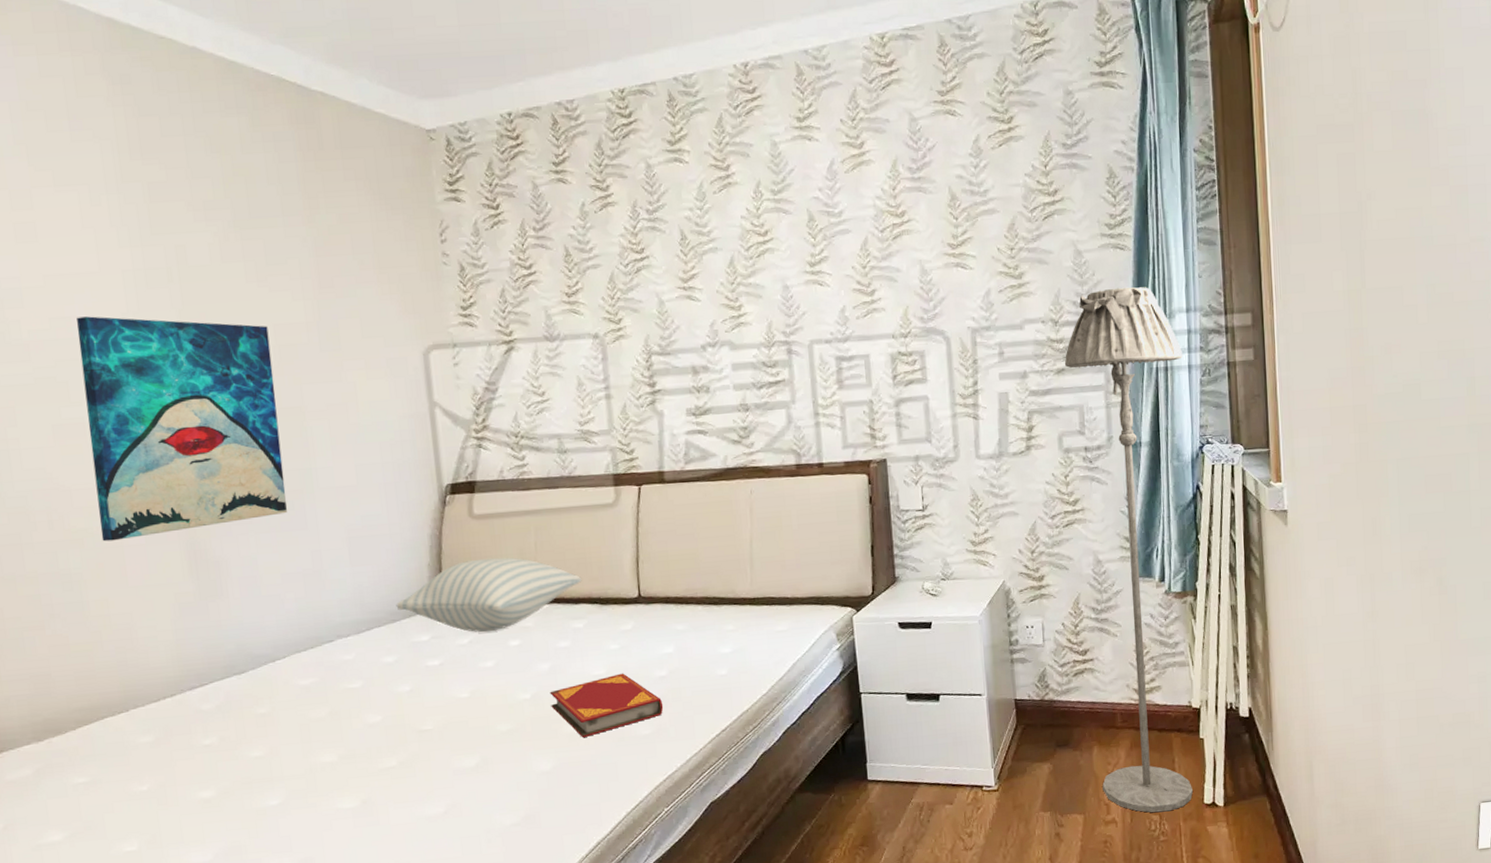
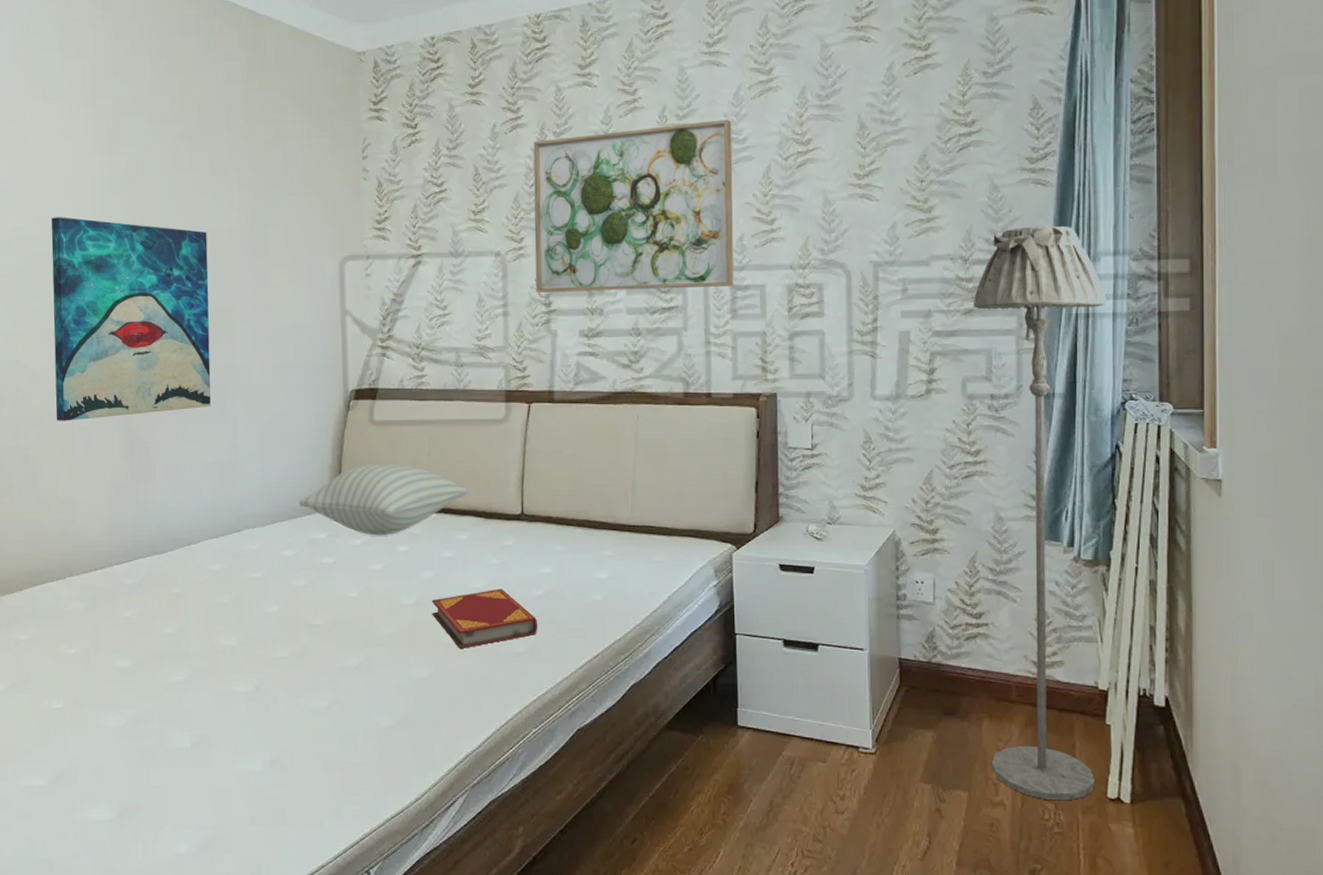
wall art: none [625,193,839,373] -> present [533,119,734,292]

